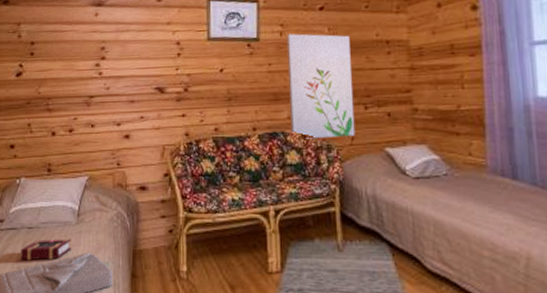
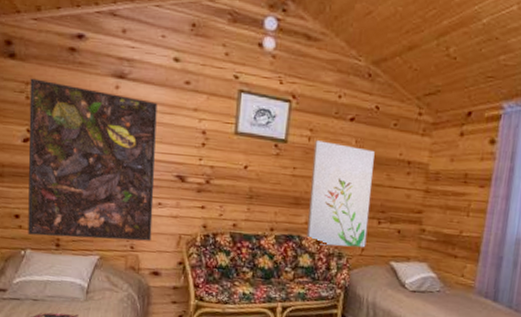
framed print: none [21,18,136,163] -> present [28,78,158,242]

